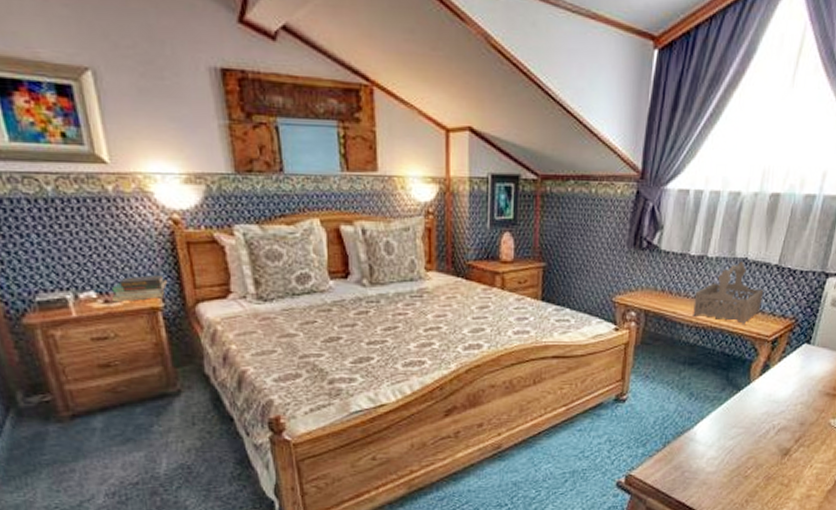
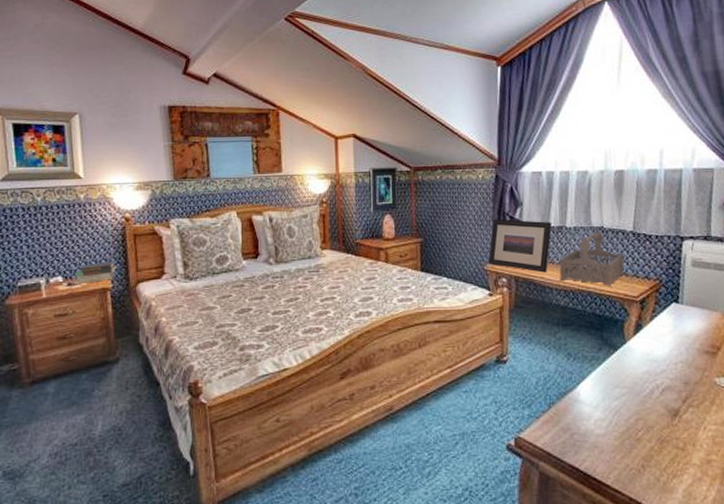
picture frame: none [617,244,692,307] -> present [488,219,552,273]

